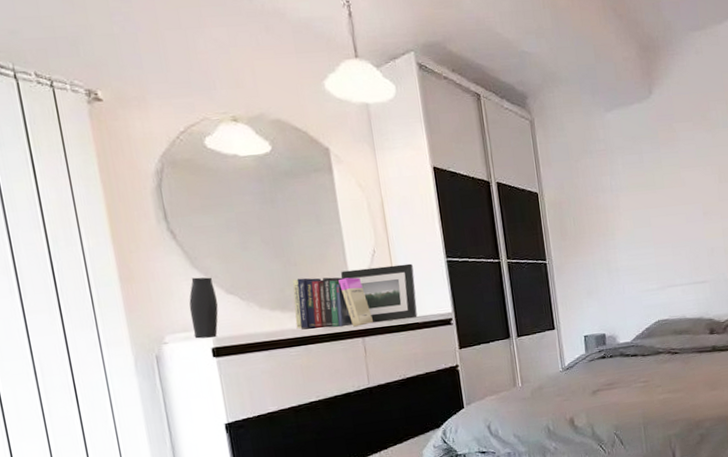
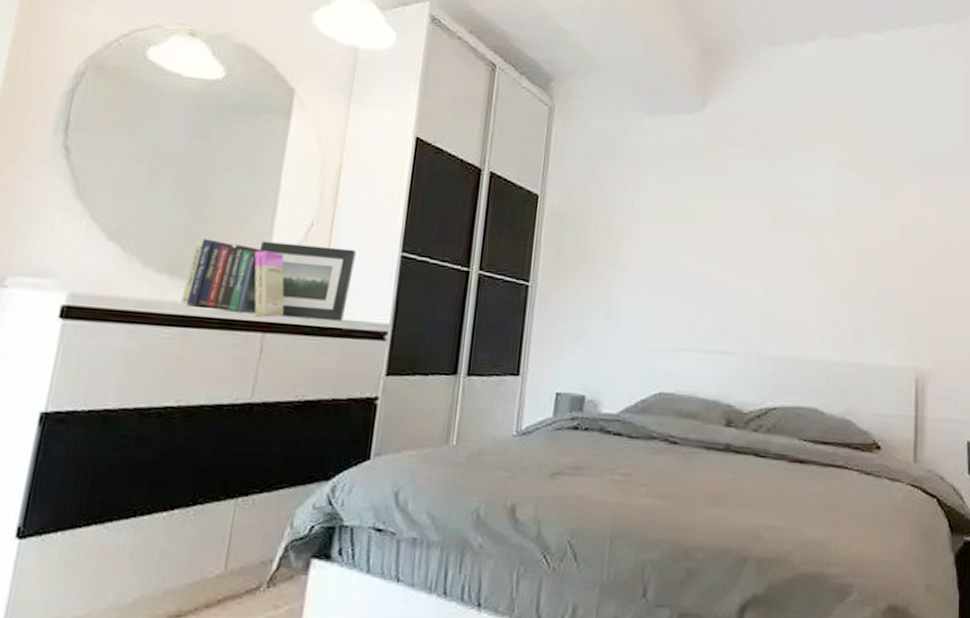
vase: present [189,277,219,339] -> none [45,210,95,293]

